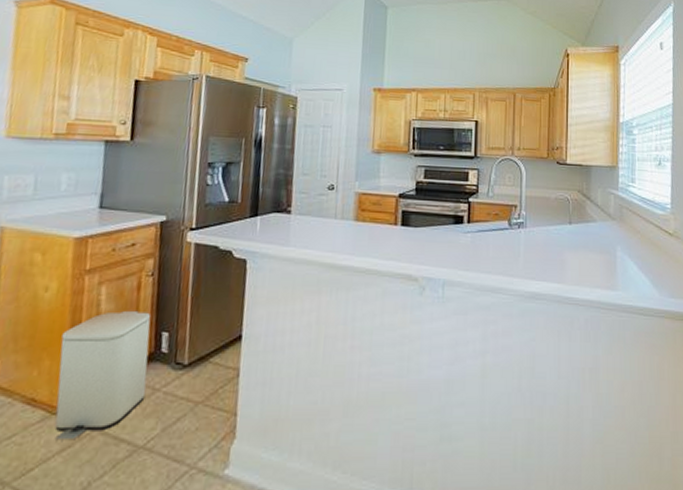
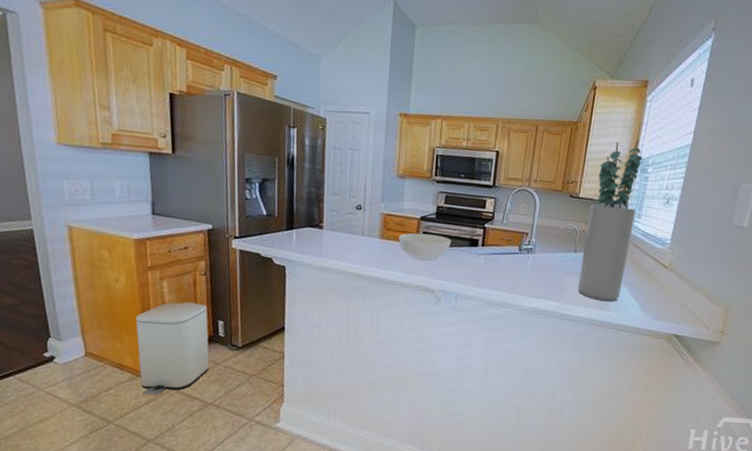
bowl: none [375,212,433,245] -> present [398,233,451,262]
vase: none [578,102,629,279] -> present [577,140,643,302]

